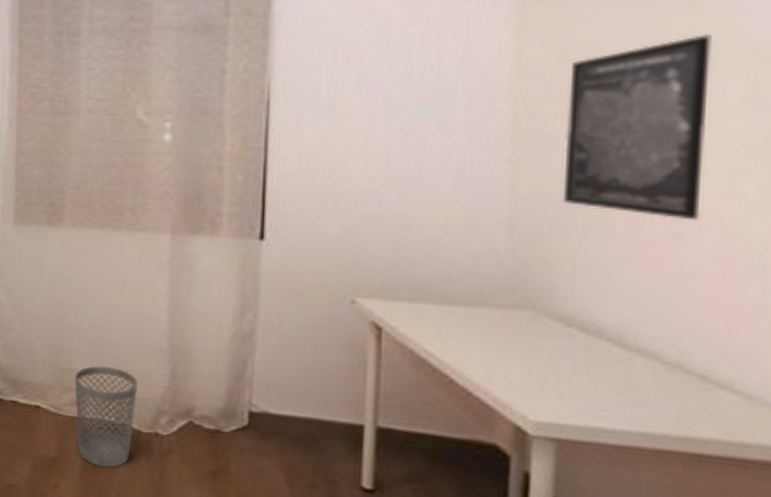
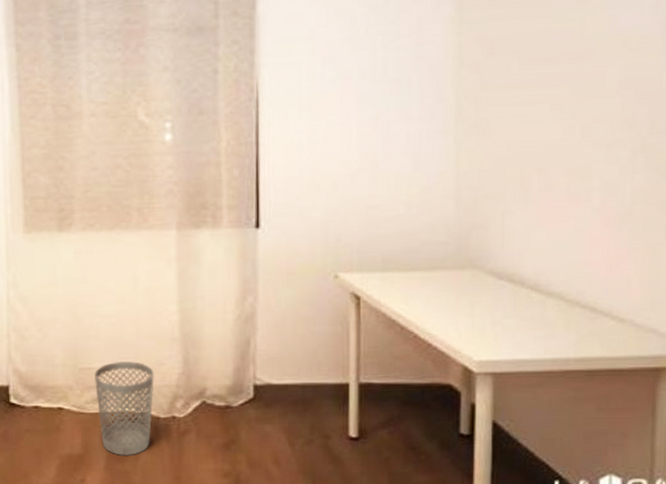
wall art: present [562,34,712,221] -> none [494,30,596,184]

